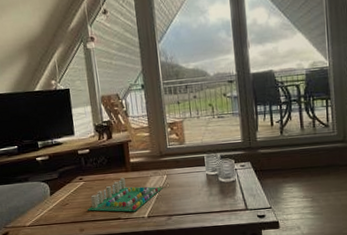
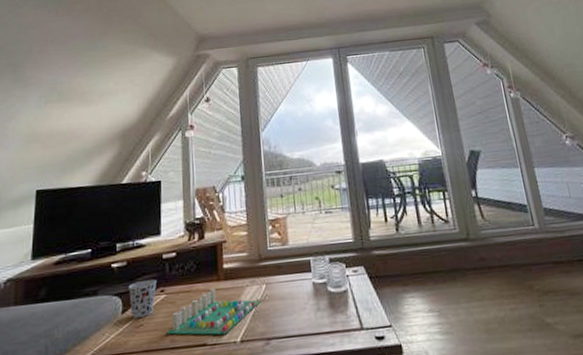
cup: none [53,170,76,199] -> present [128,279,156,318]

